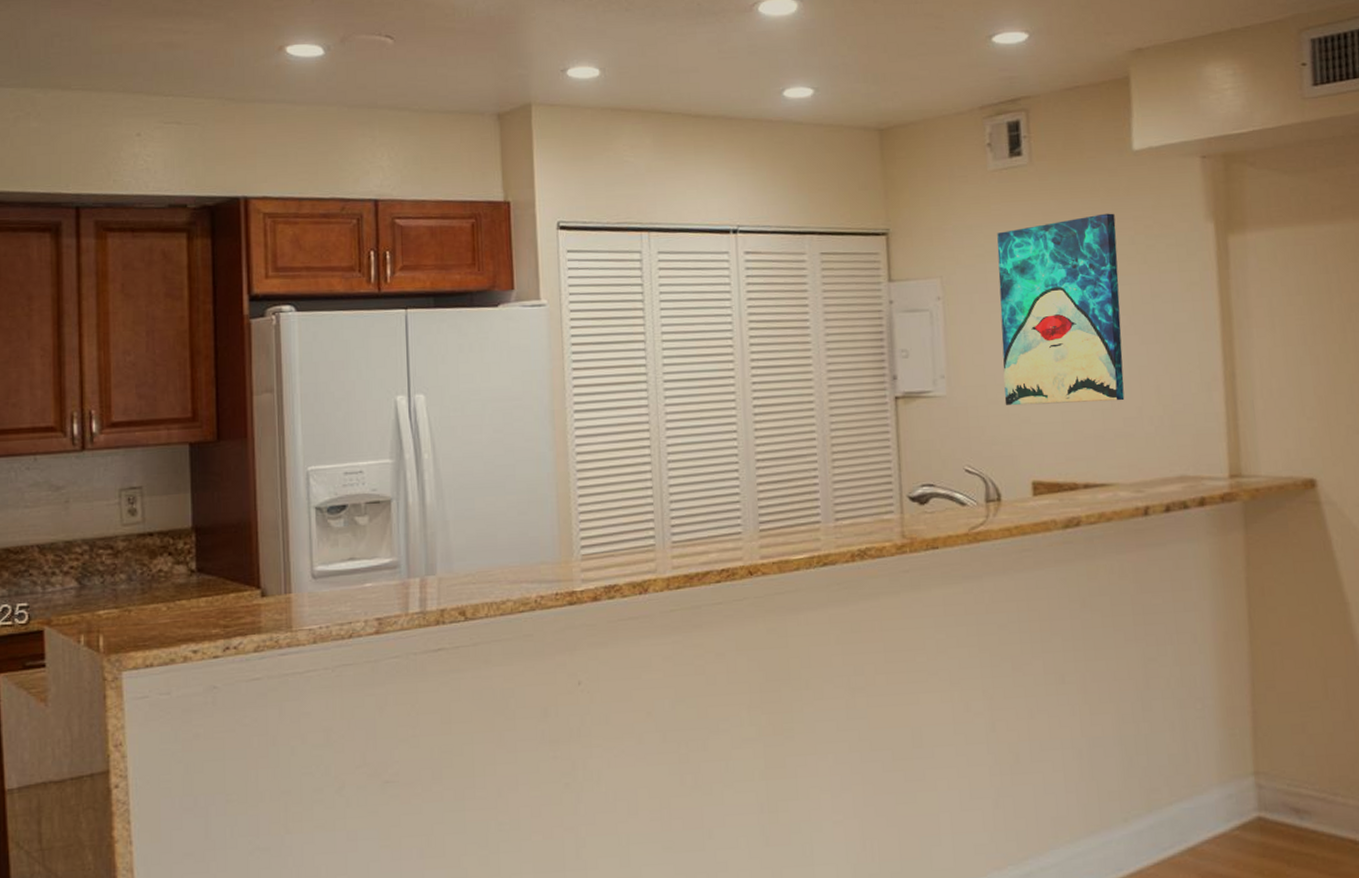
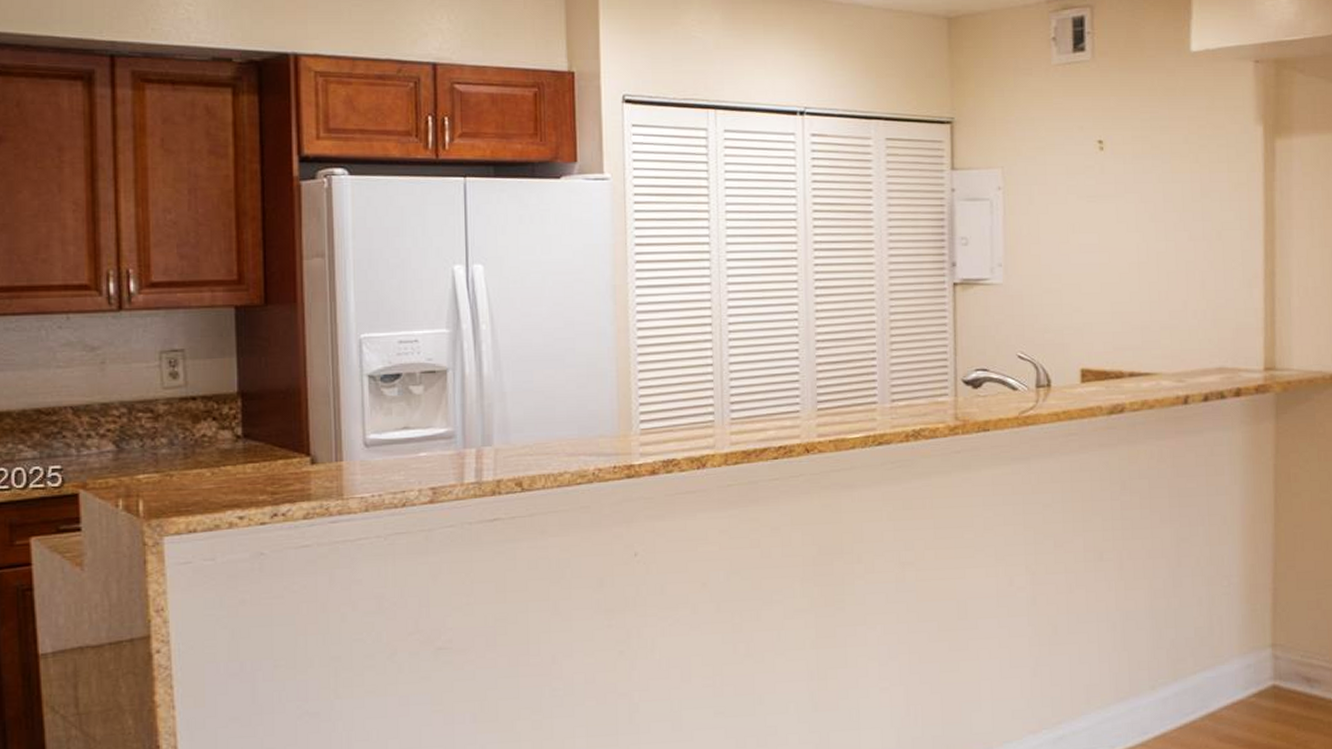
wall art: present [997,213,1125,406] -> none [1057,112,1172,296]

